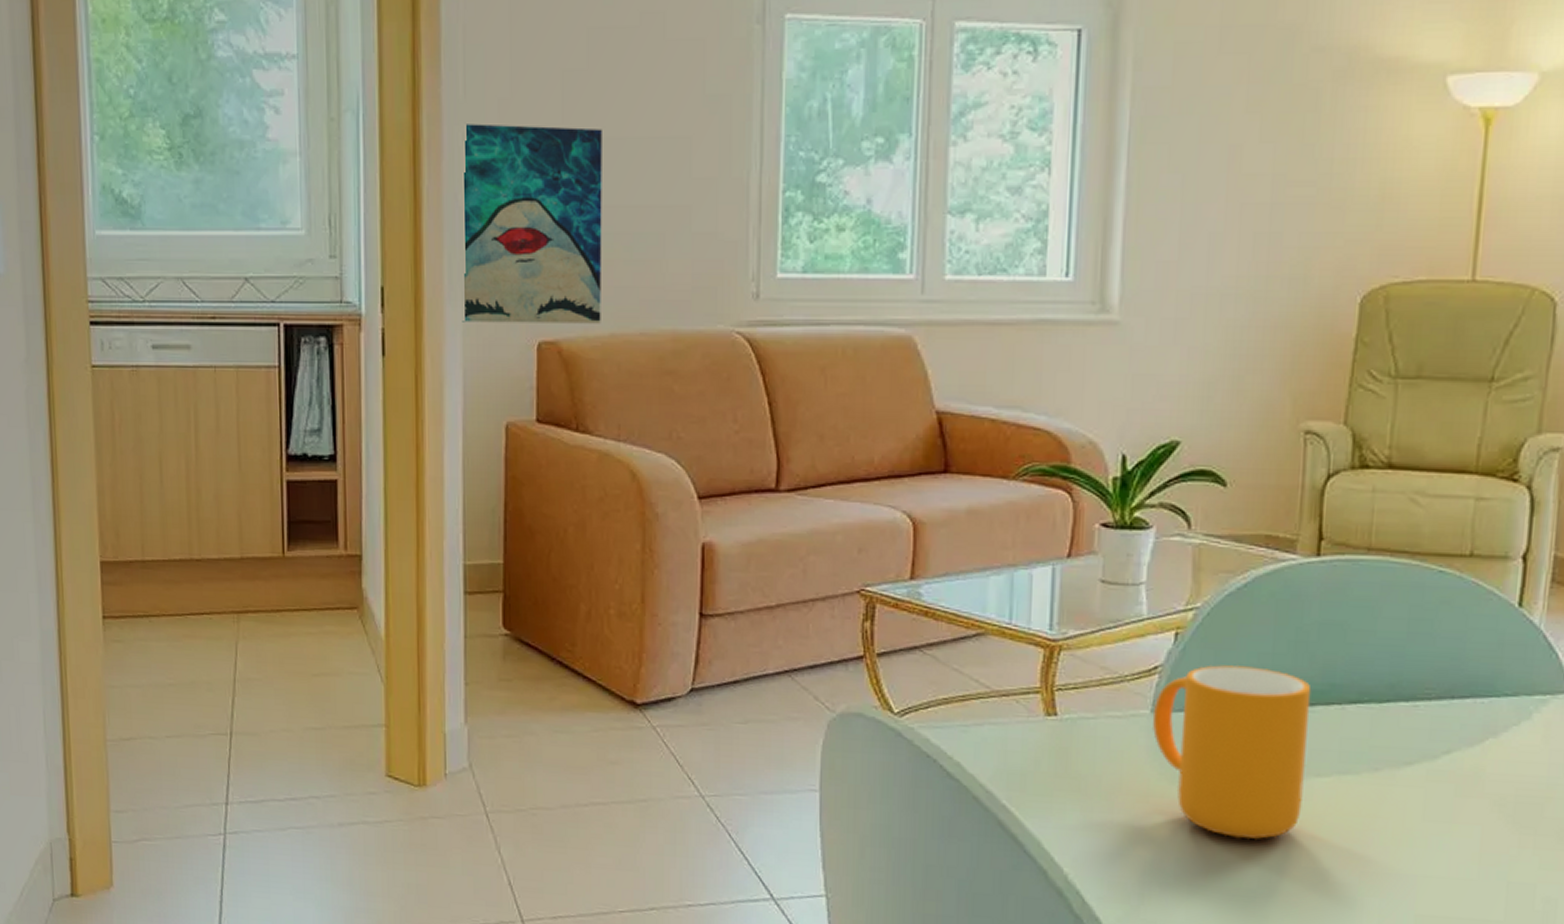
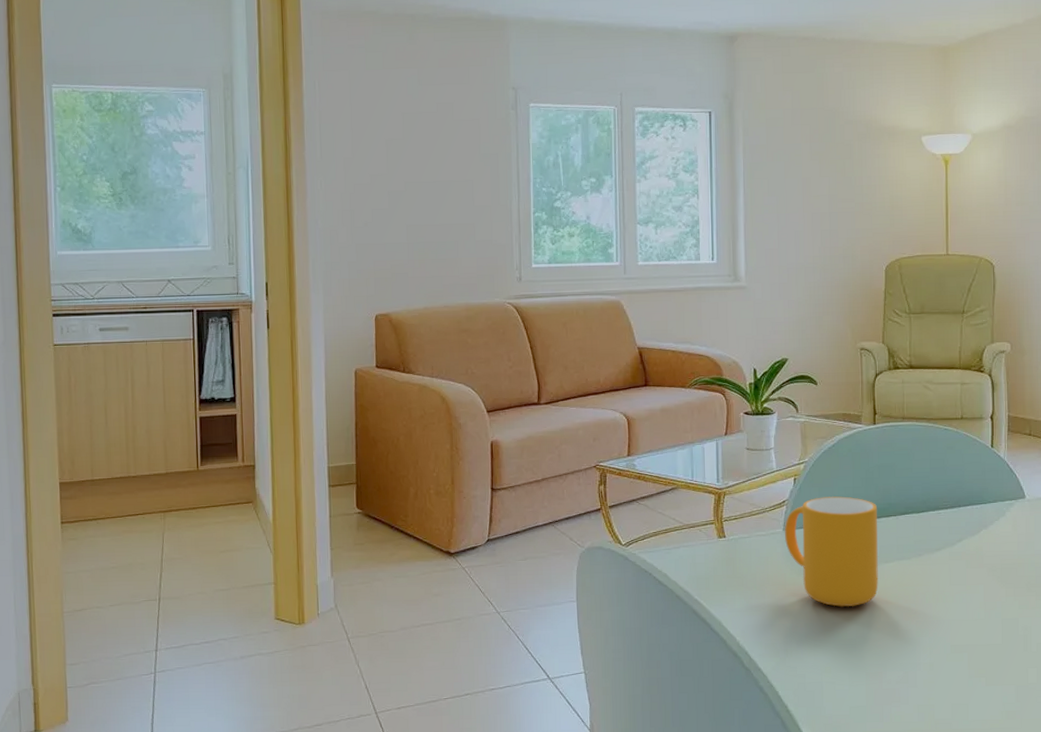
wall art: present [462,124,602,324] -> none [322,174,418,304]

